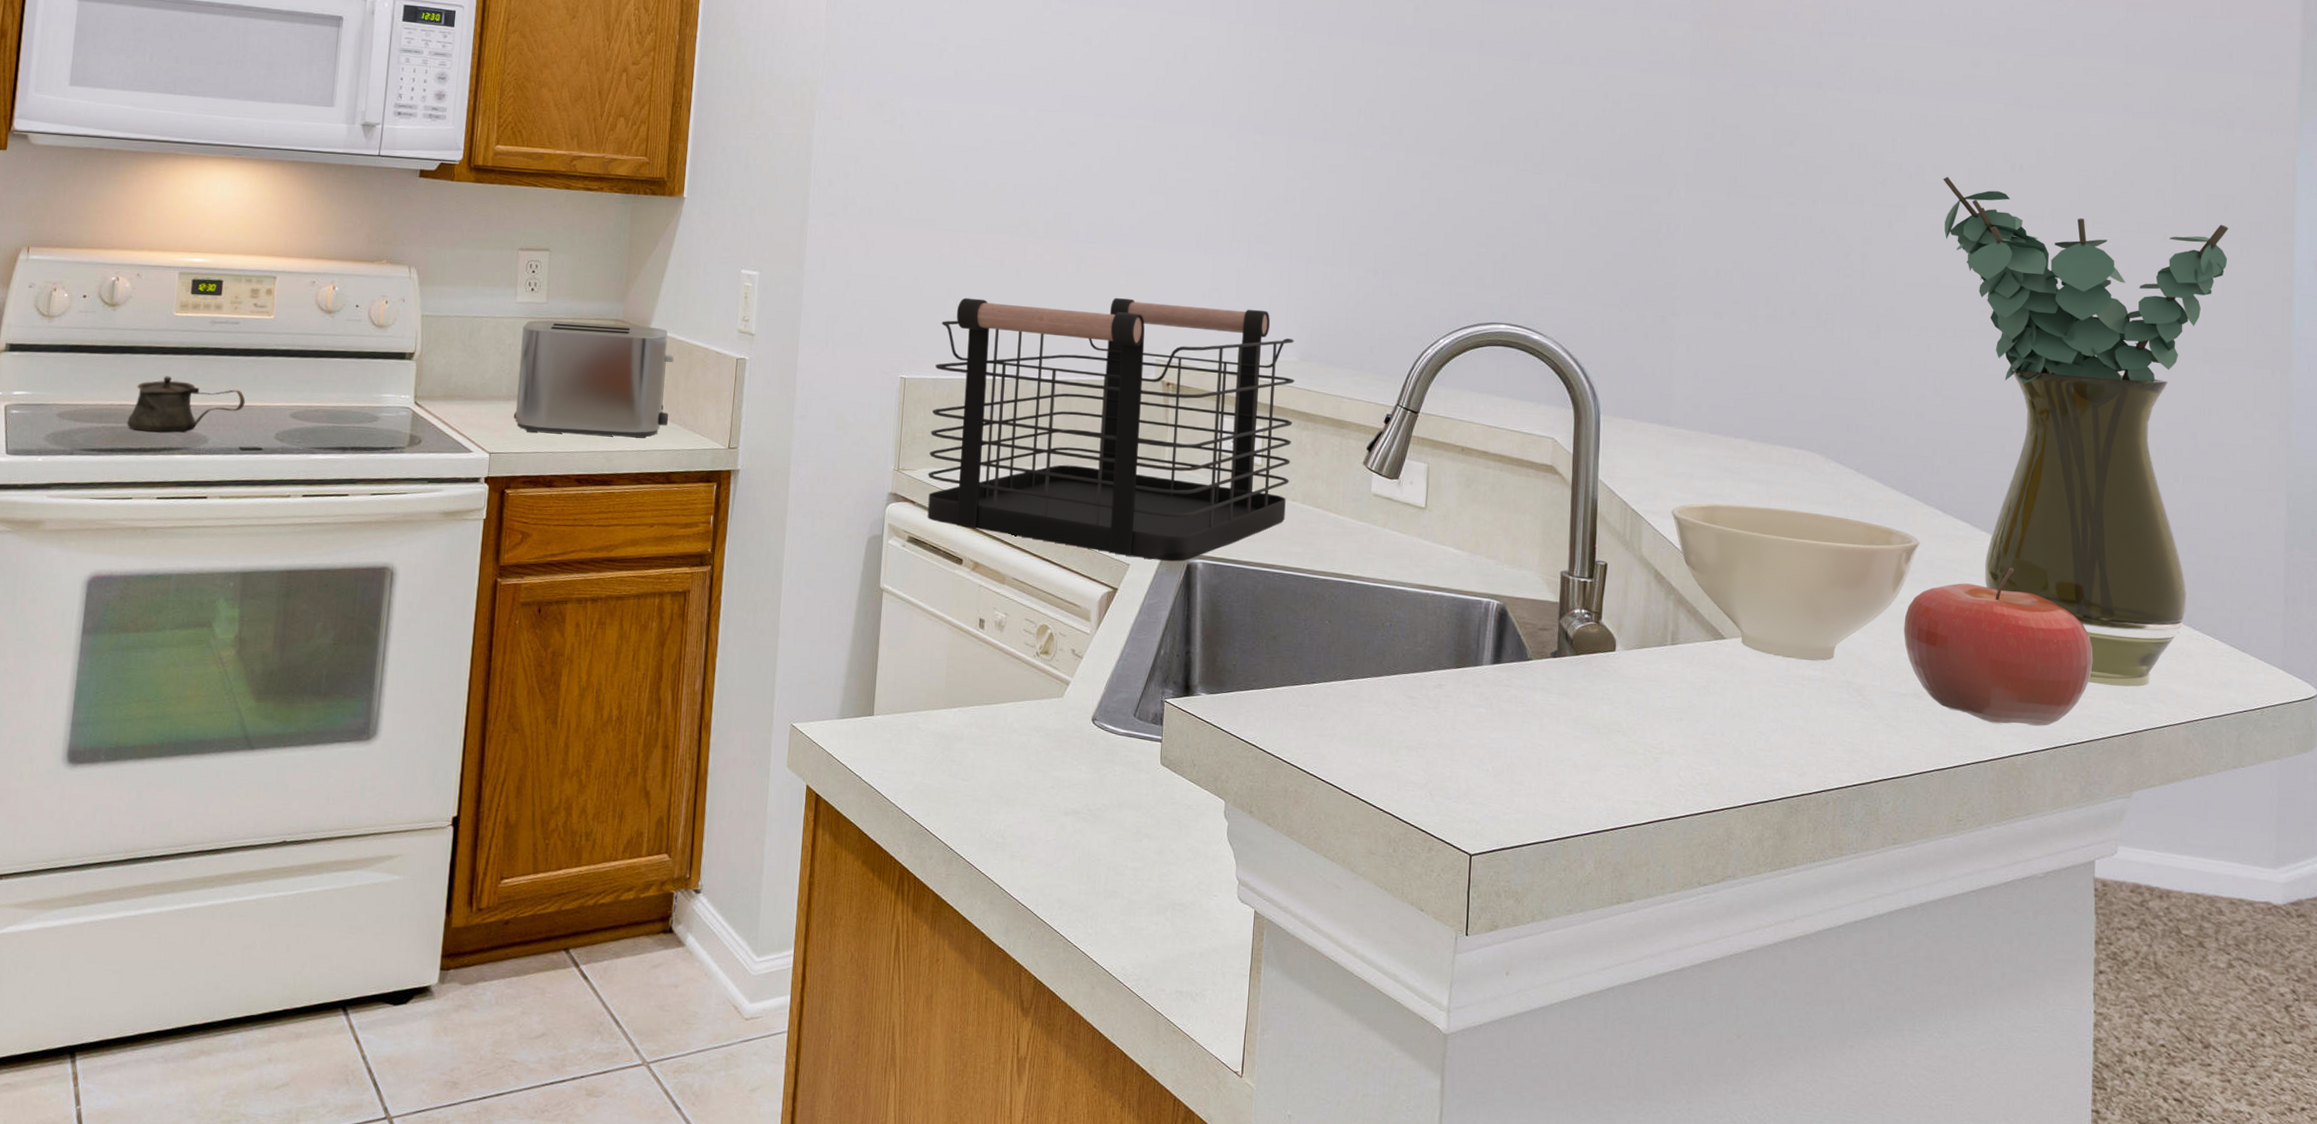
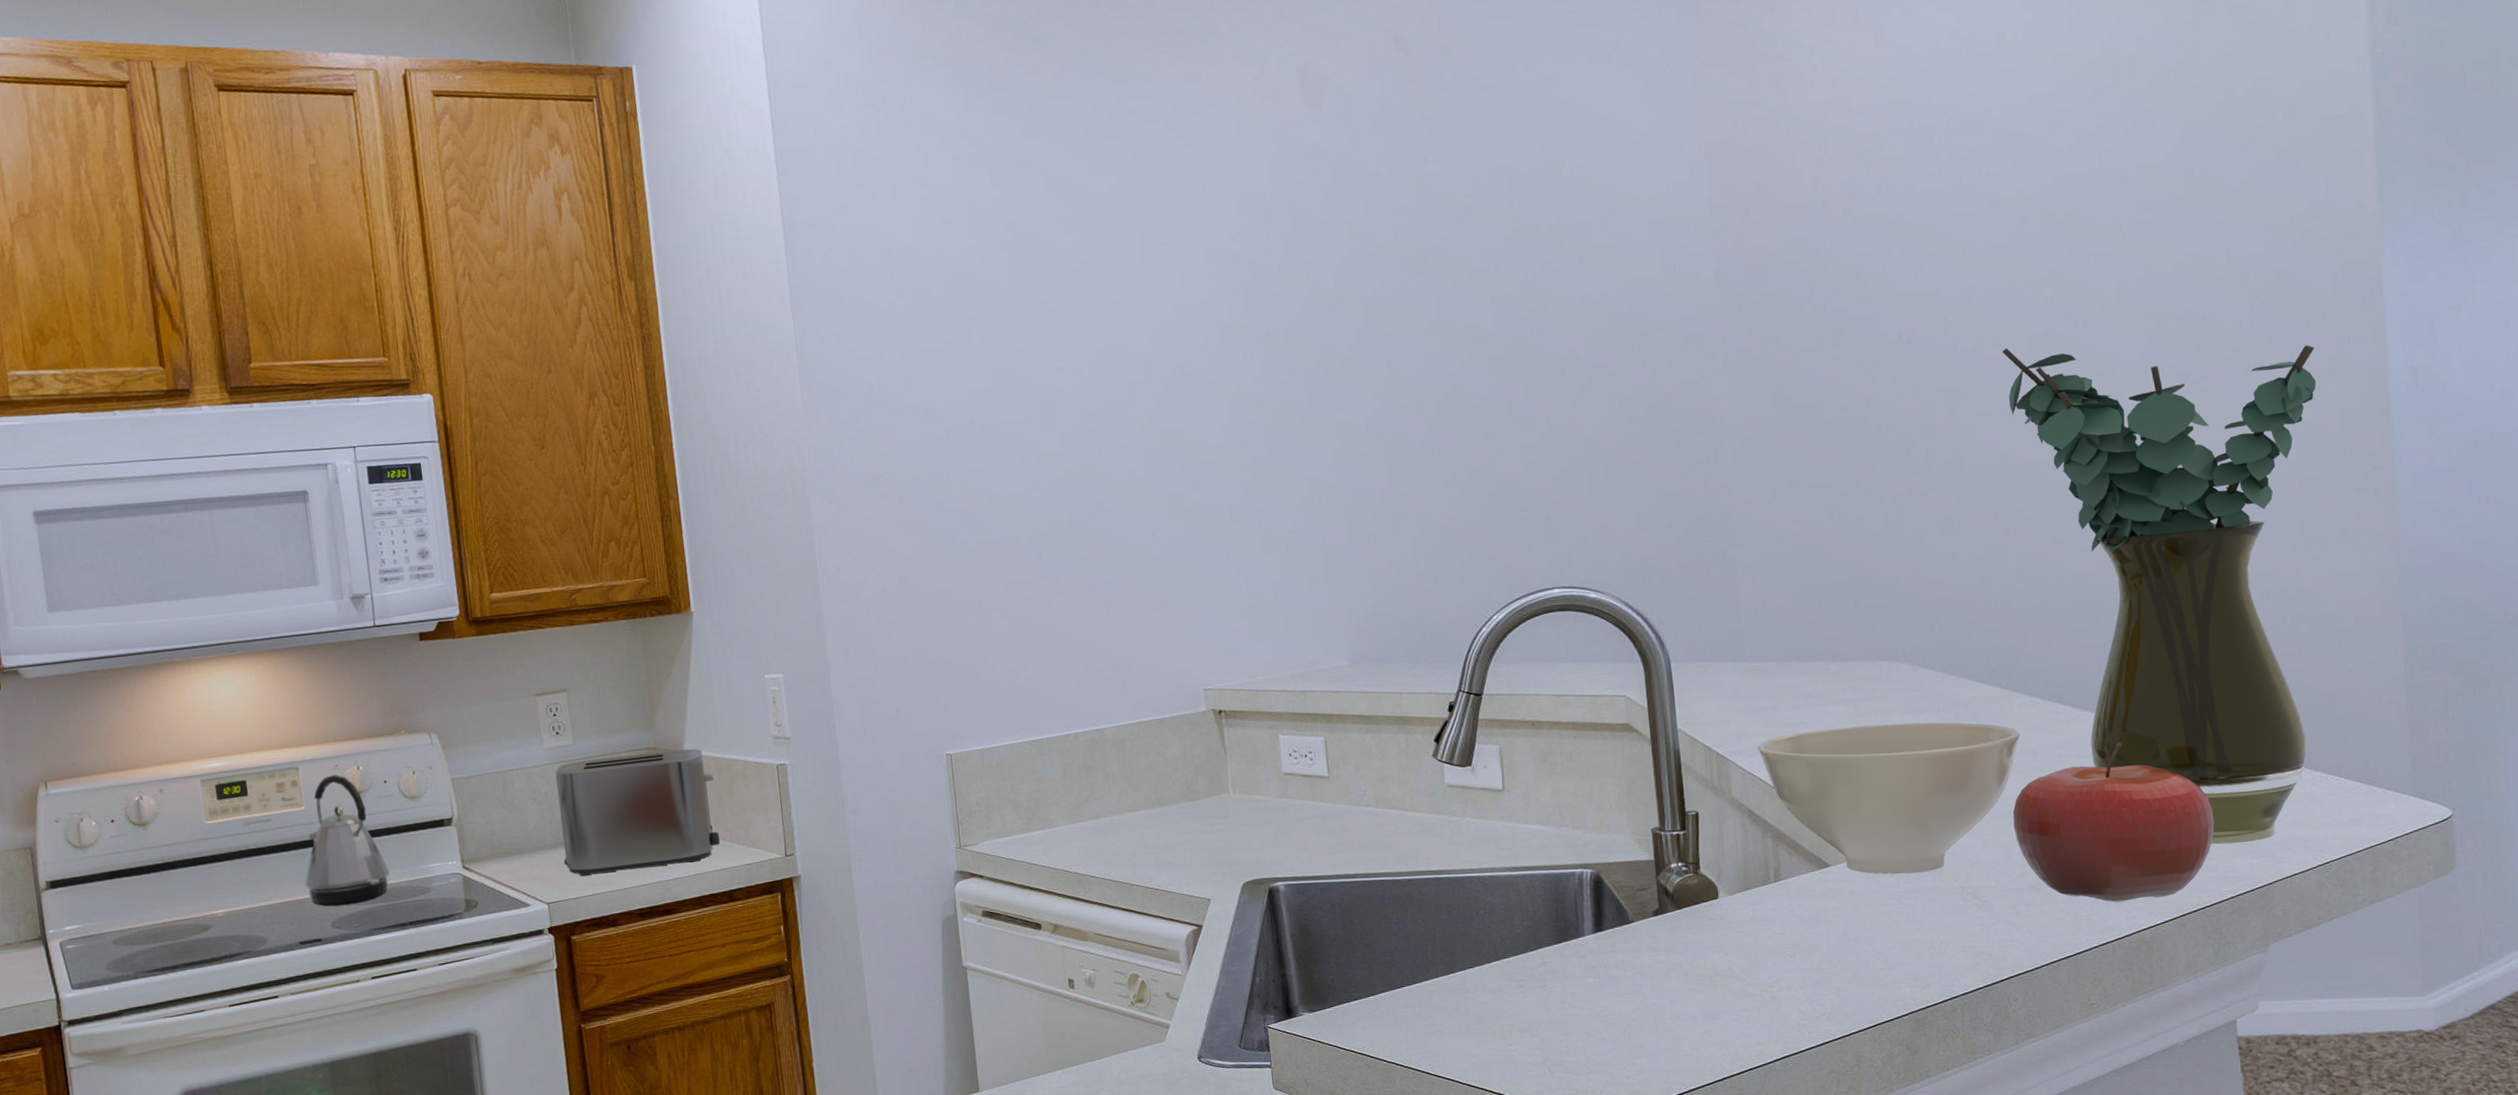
cooking pot: present [127,376,246,434] -> none [183,884,295,944]
kettle: none [258,290,343,420] -> present [305,774,390,907]
dish rack: present [927,298,1295,562] -> none [978,619,1361,893]

